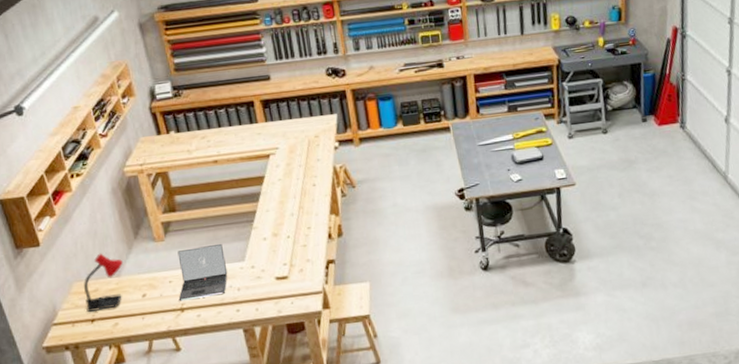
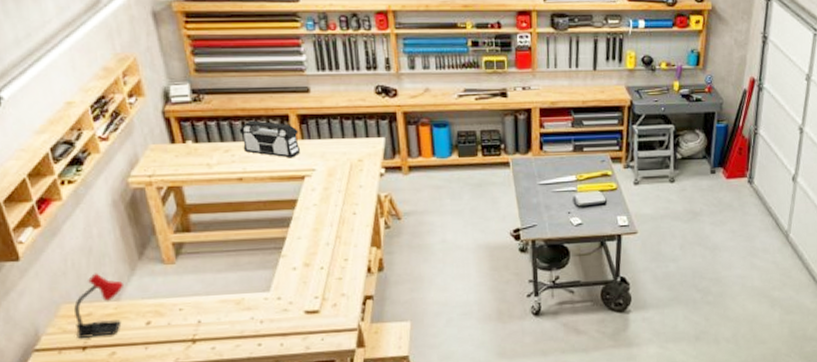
laptop: present [177,243,228,302] -> none [190,270,250,332]
toolbox: none [213,108,266,140] -> present [239,120,301,158]

